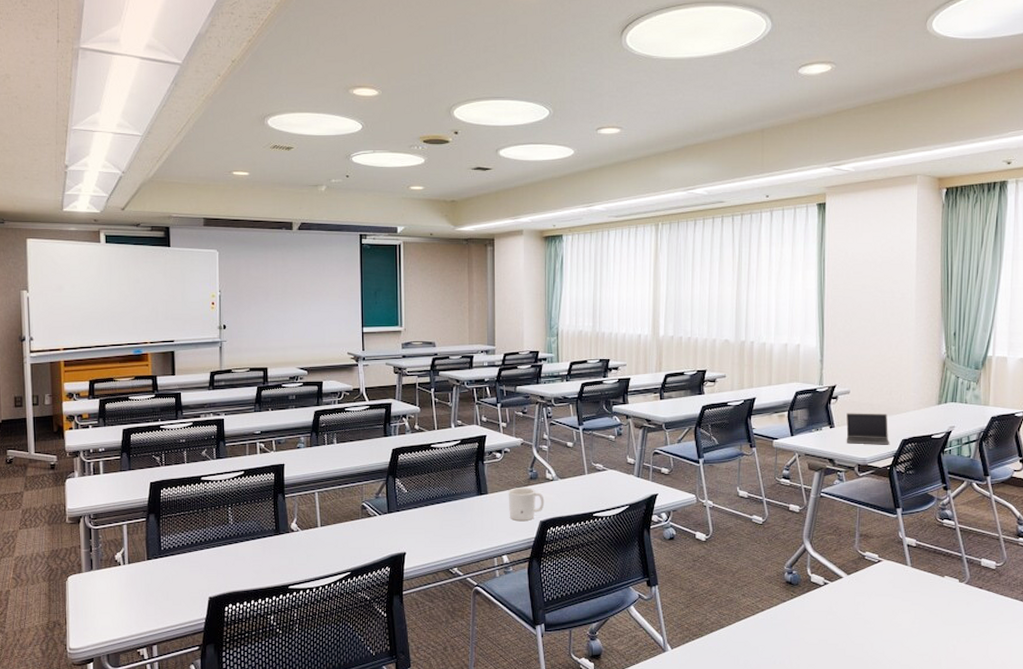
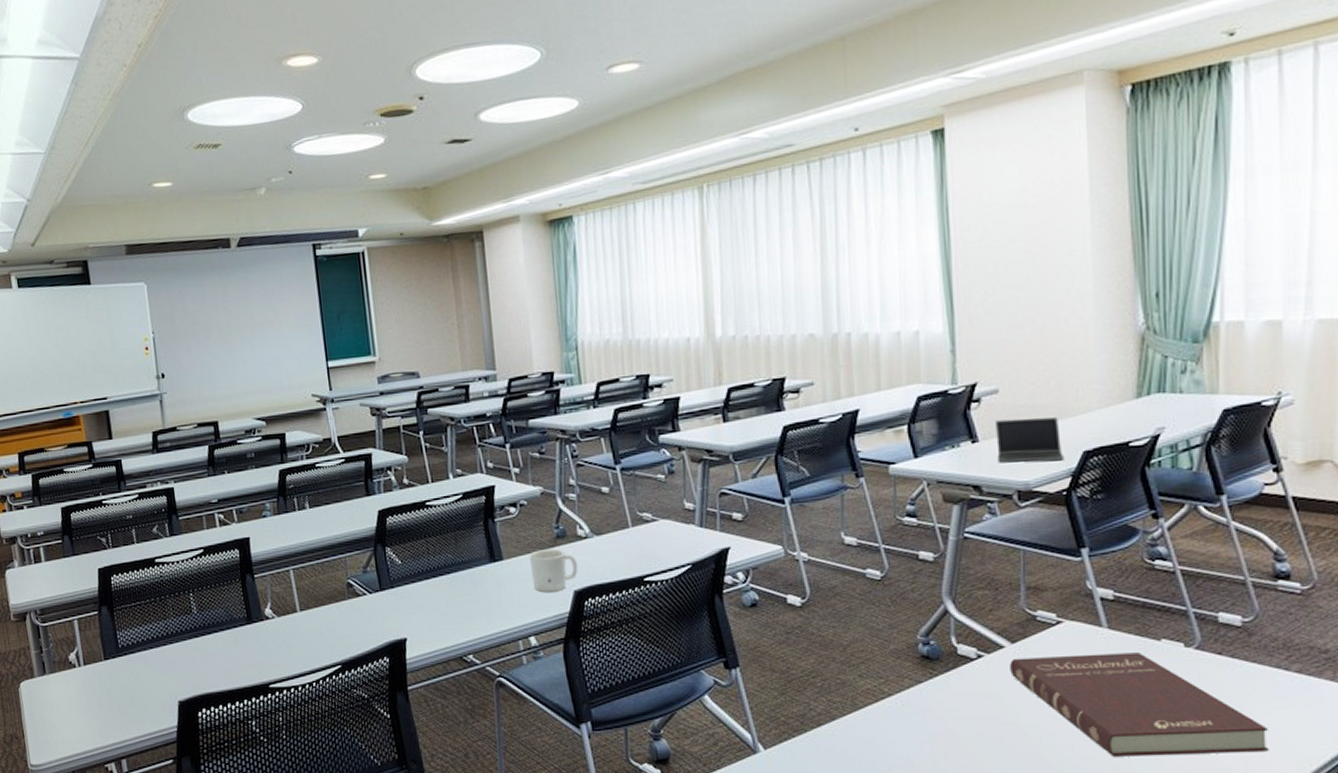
book: none [845,585,1008,660] -> present [1010,652,1268,757]

